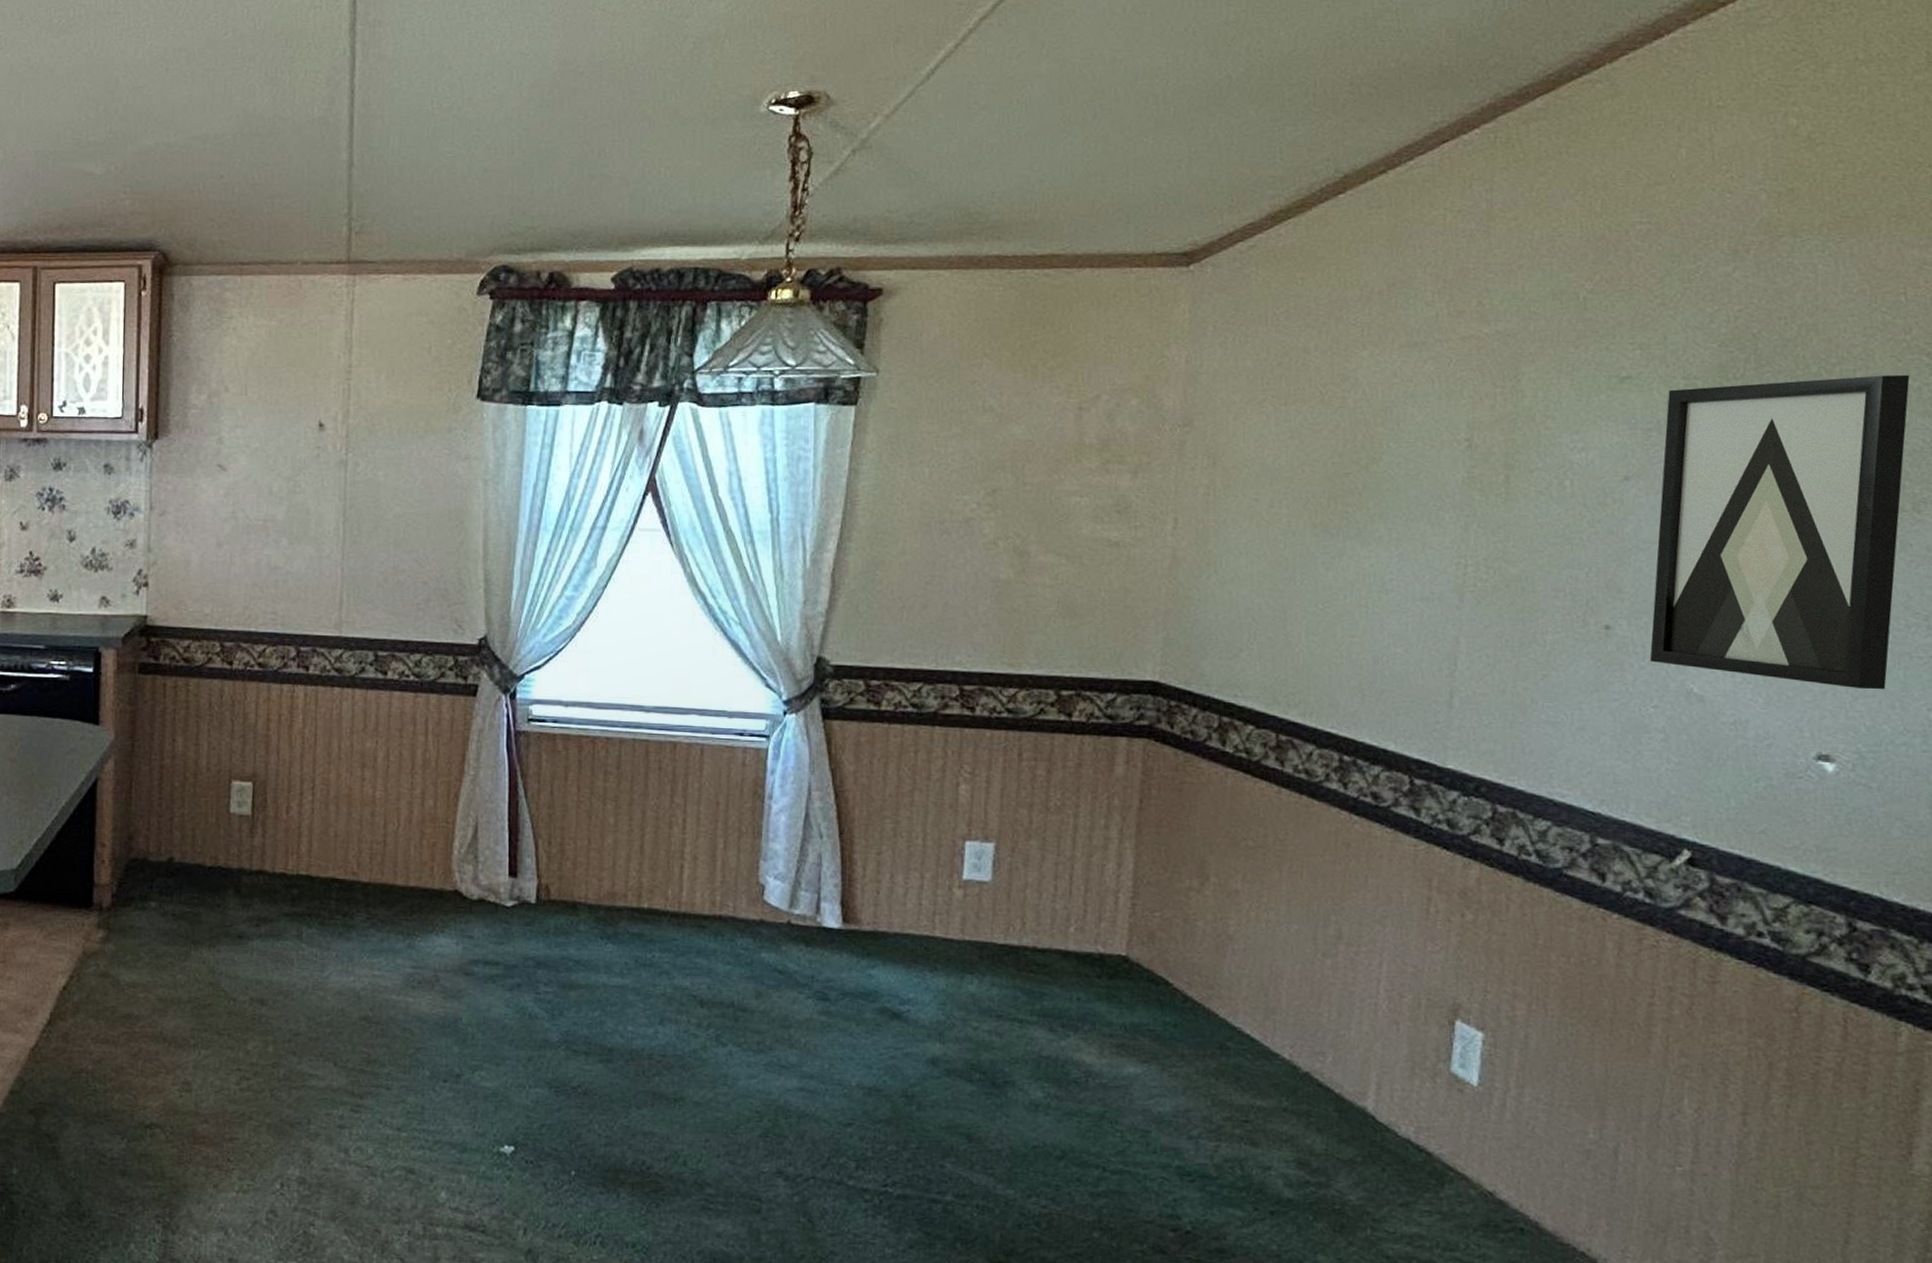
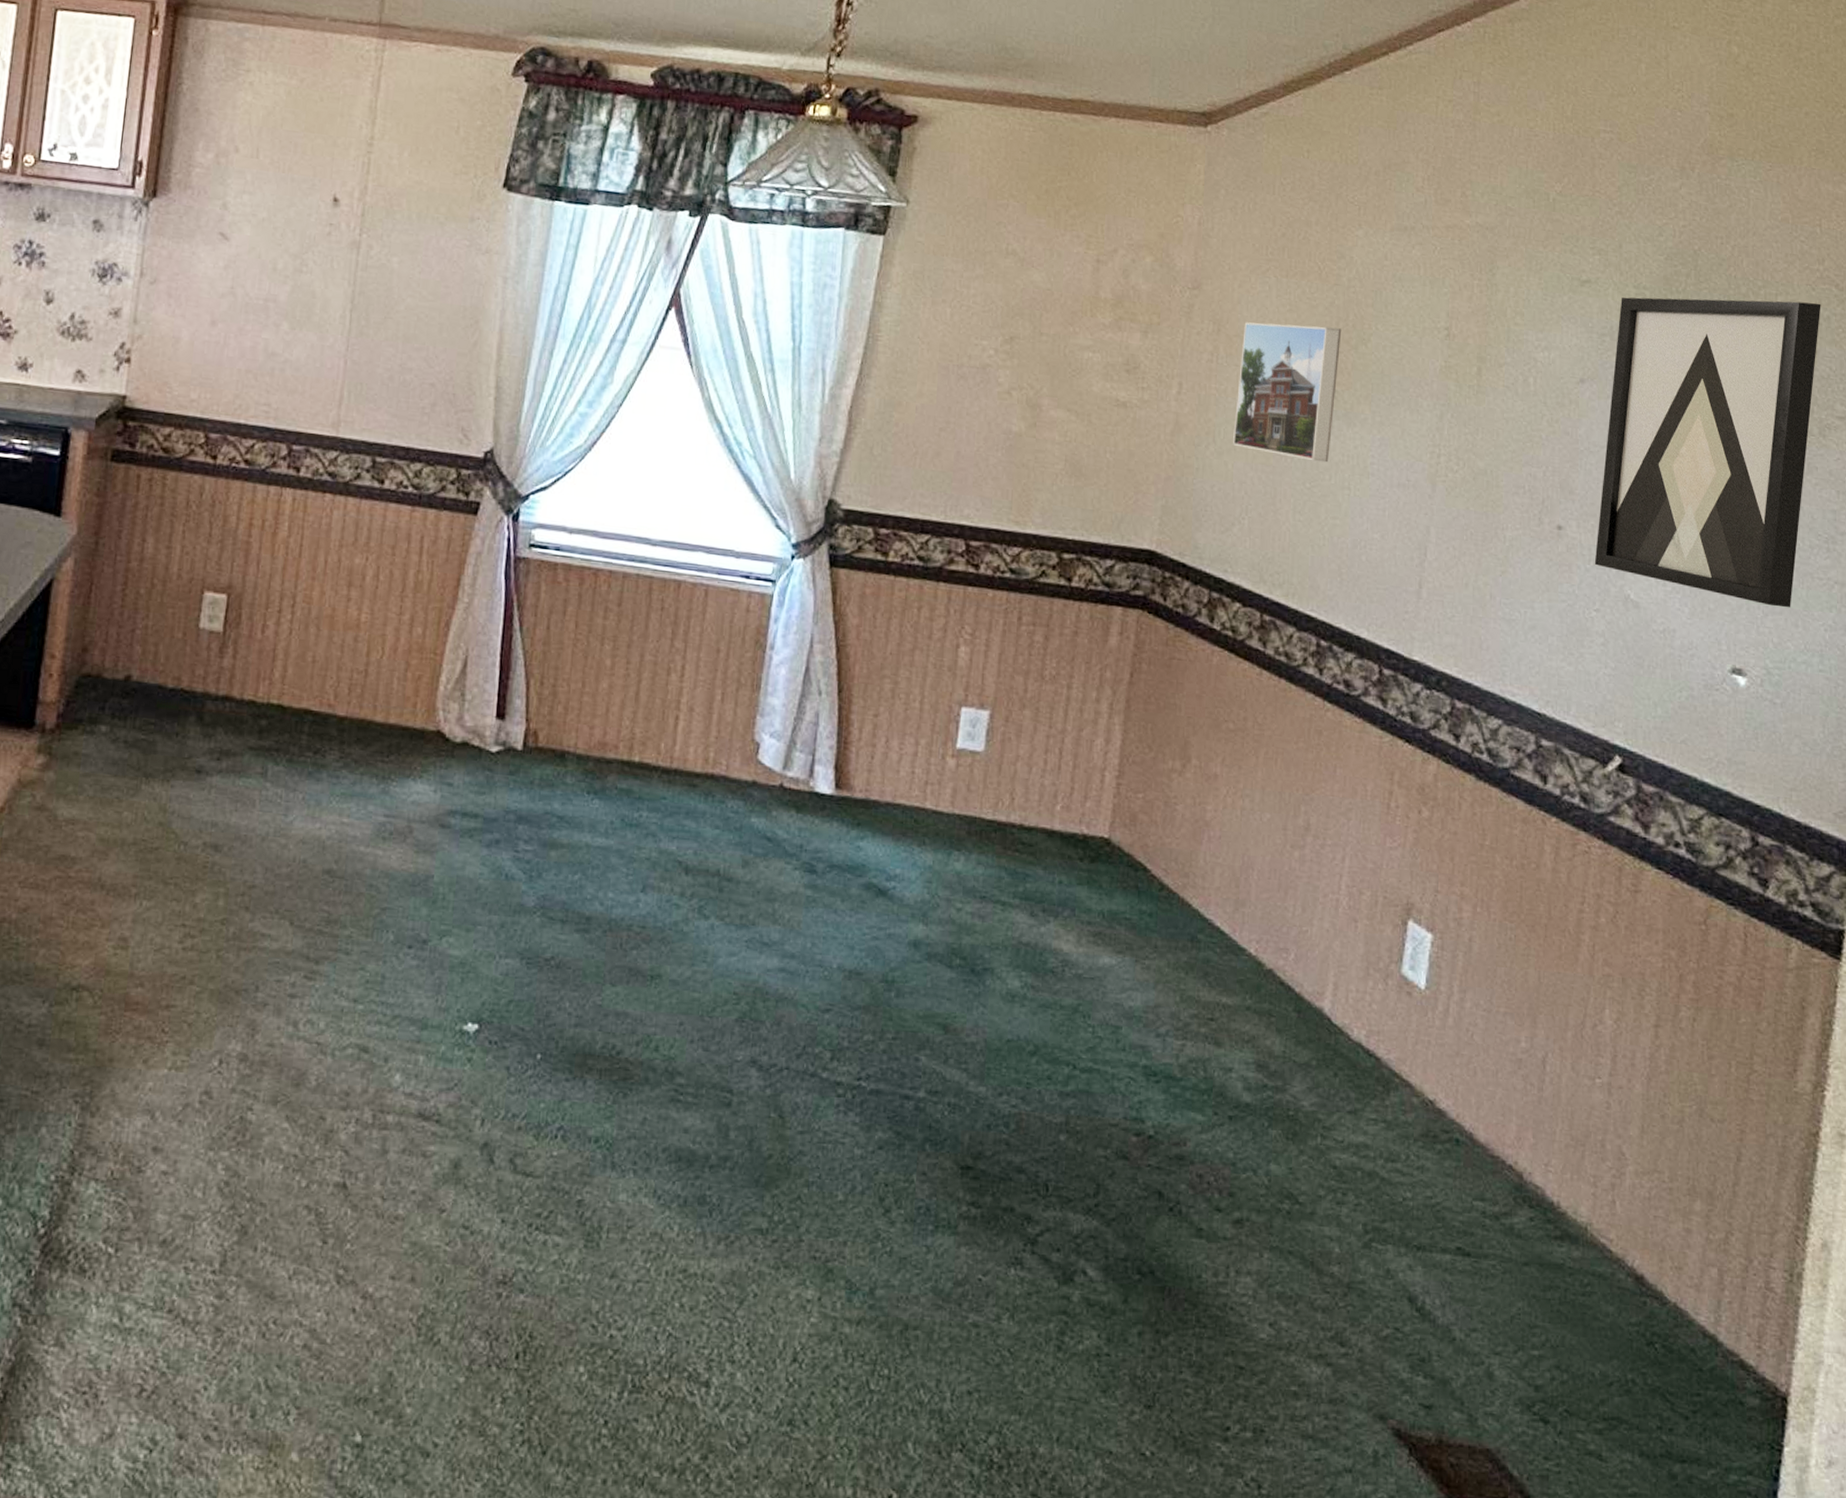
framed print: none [1236,450,1350,583] -> present [1233,322,1342,463]

